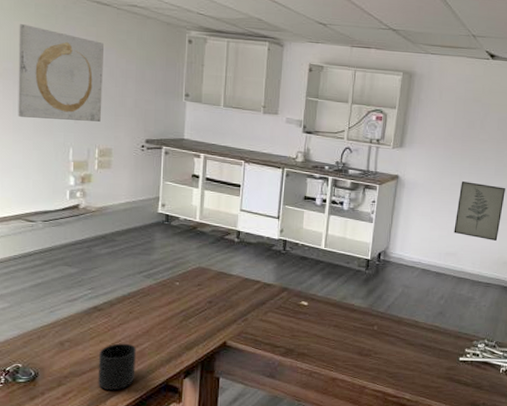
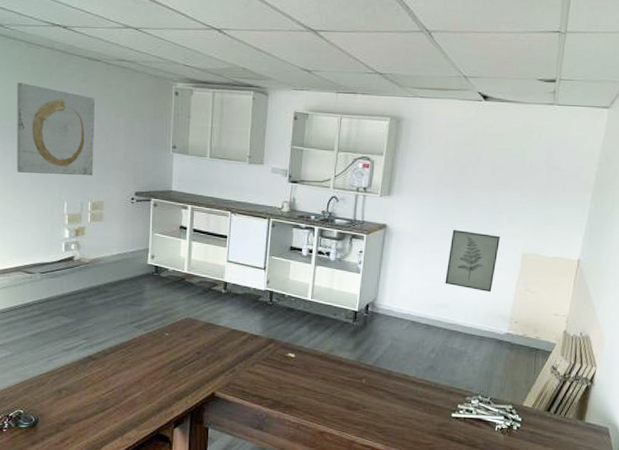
mug: present [97,343,136,391] -> none [93,392,128,438]

